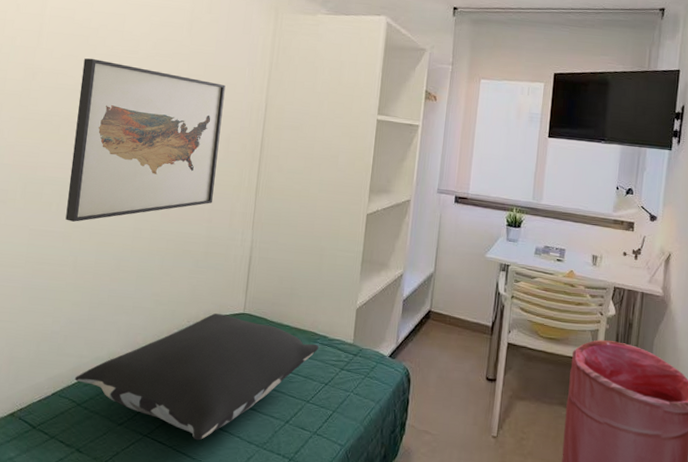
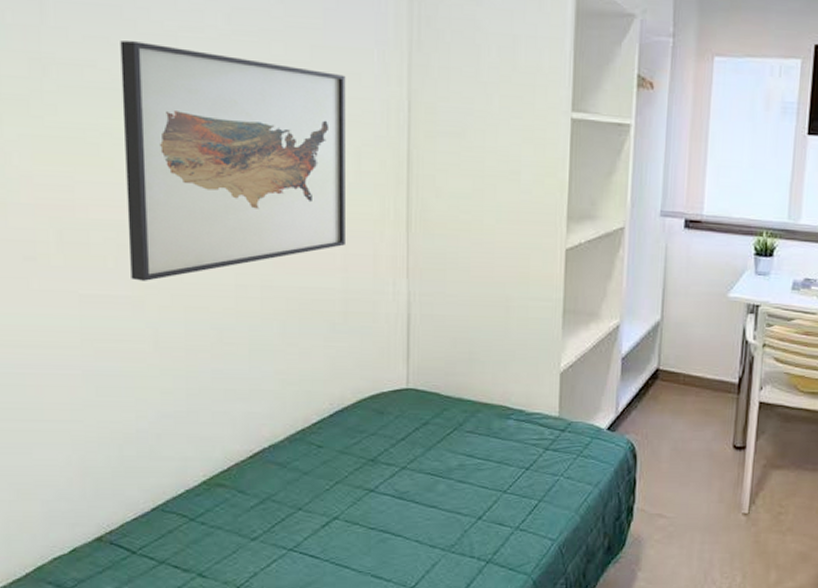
pillow: present [74,313,319,441] -> none [180,391,513,550]

